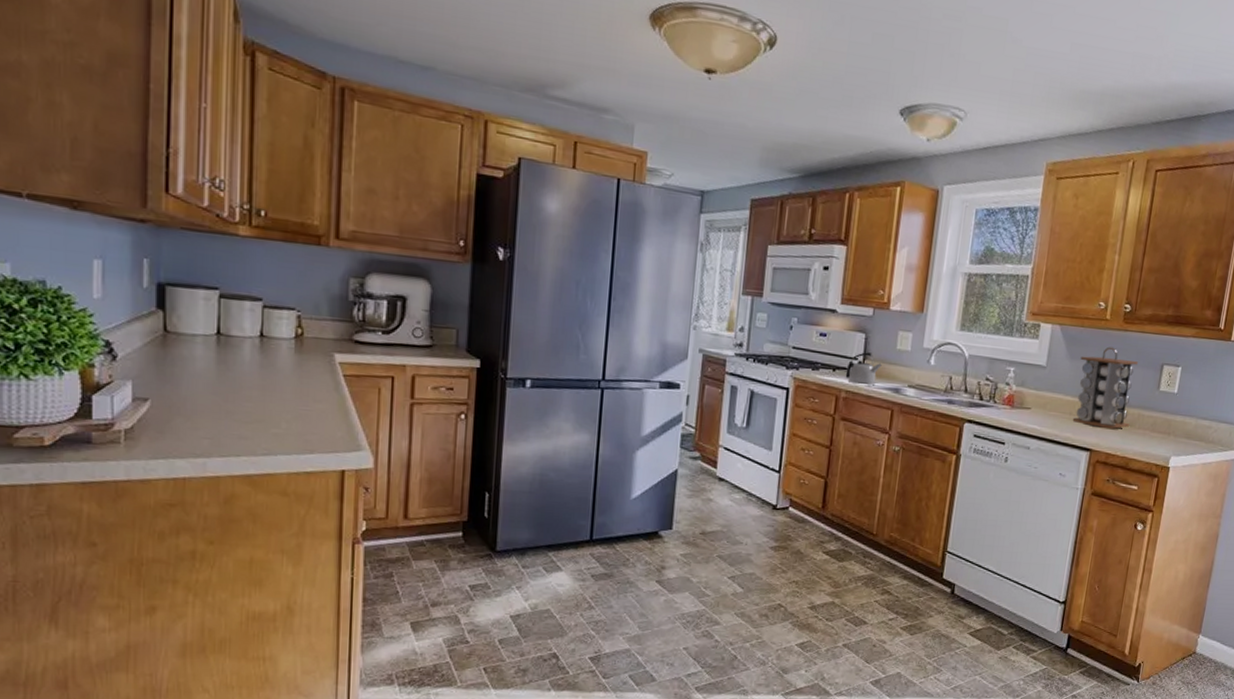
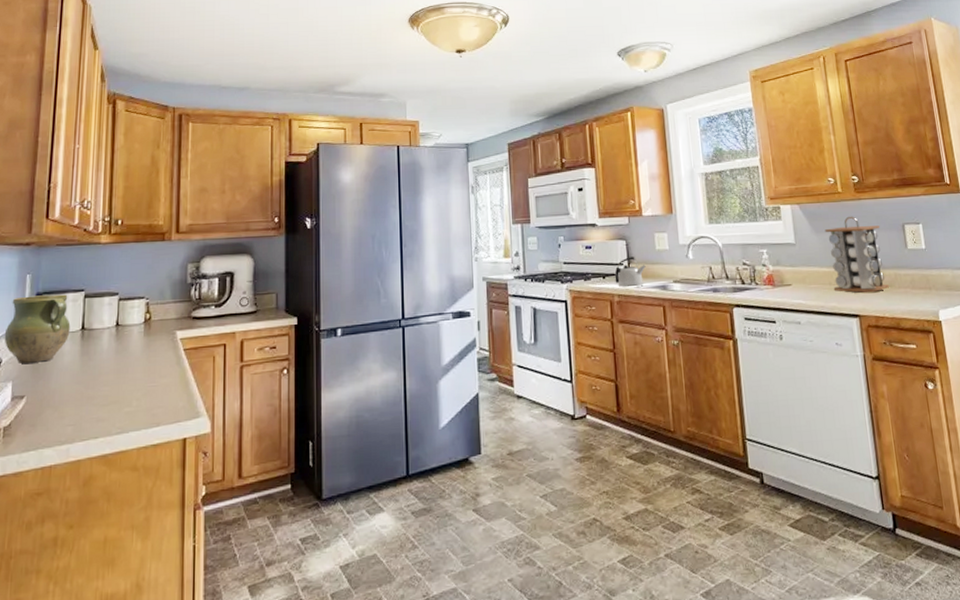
ceramic jug: none [118,284,203,364] -> present [4,294,71,363]

